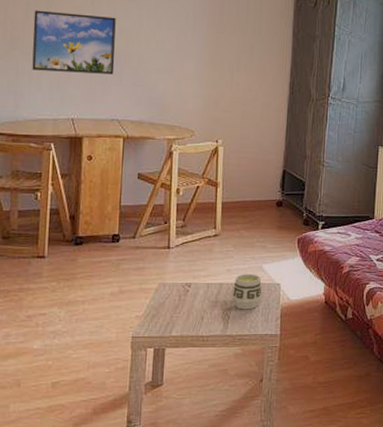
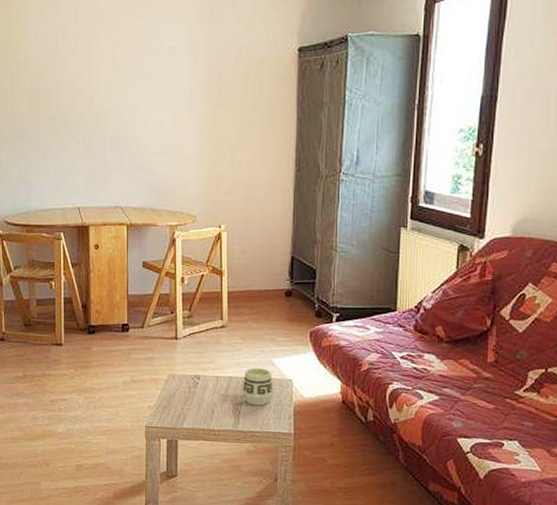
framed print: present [32,10,116,74] -> none [37,98,115,160]

